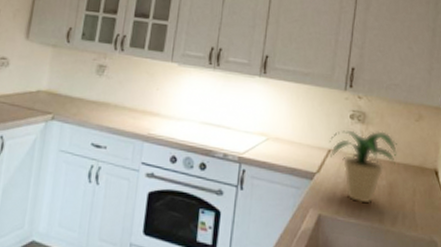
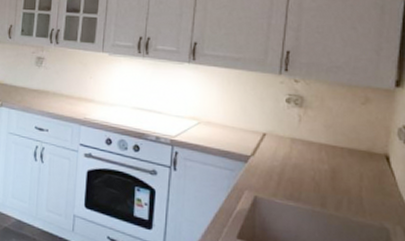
potted plant: present [330,130,397,204] -> none [264,114,340,188]

